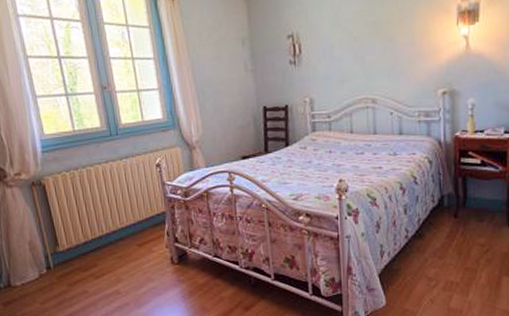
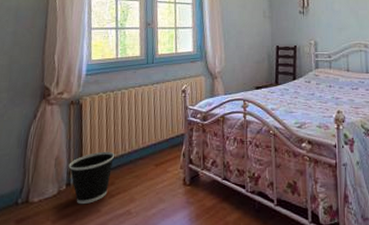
wastebasket: none [44,233,93,286] -> present [68,151,115,204]

